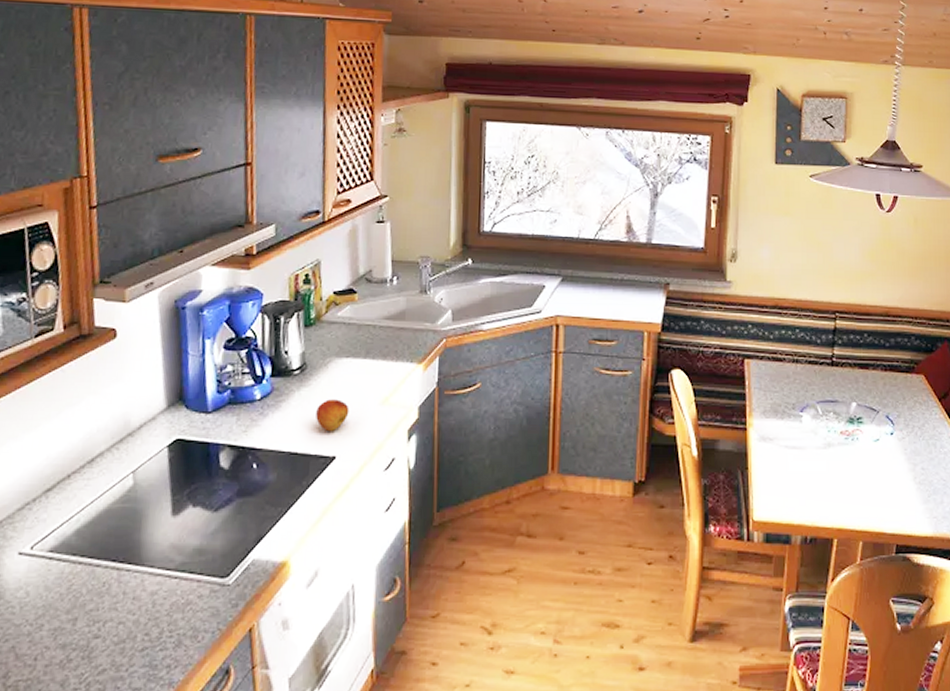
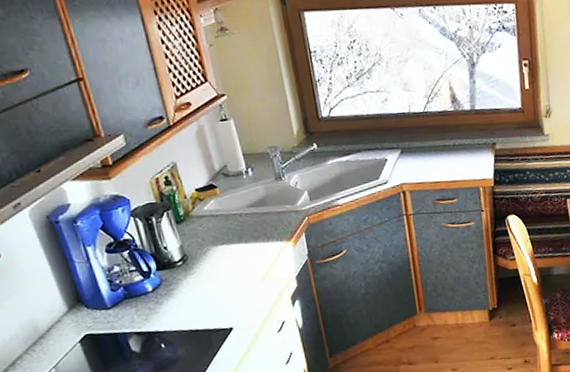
fruit: present [316,399,350,432] -> none [205,281,236,309]

